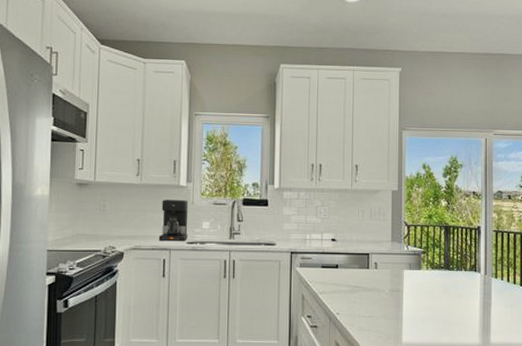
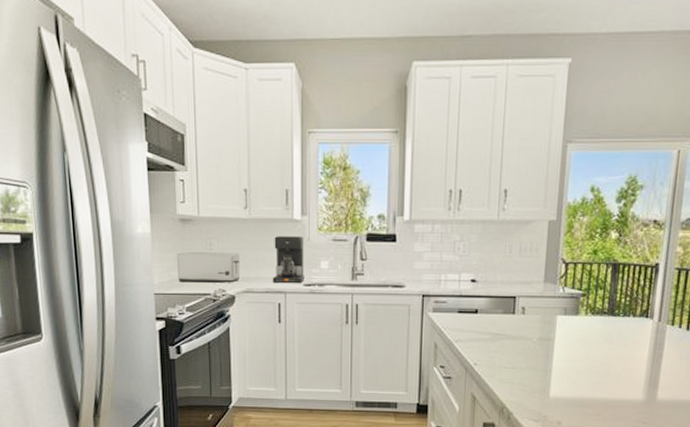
toaster: none [71,212,131,241] -> present [177,251,241,283]

